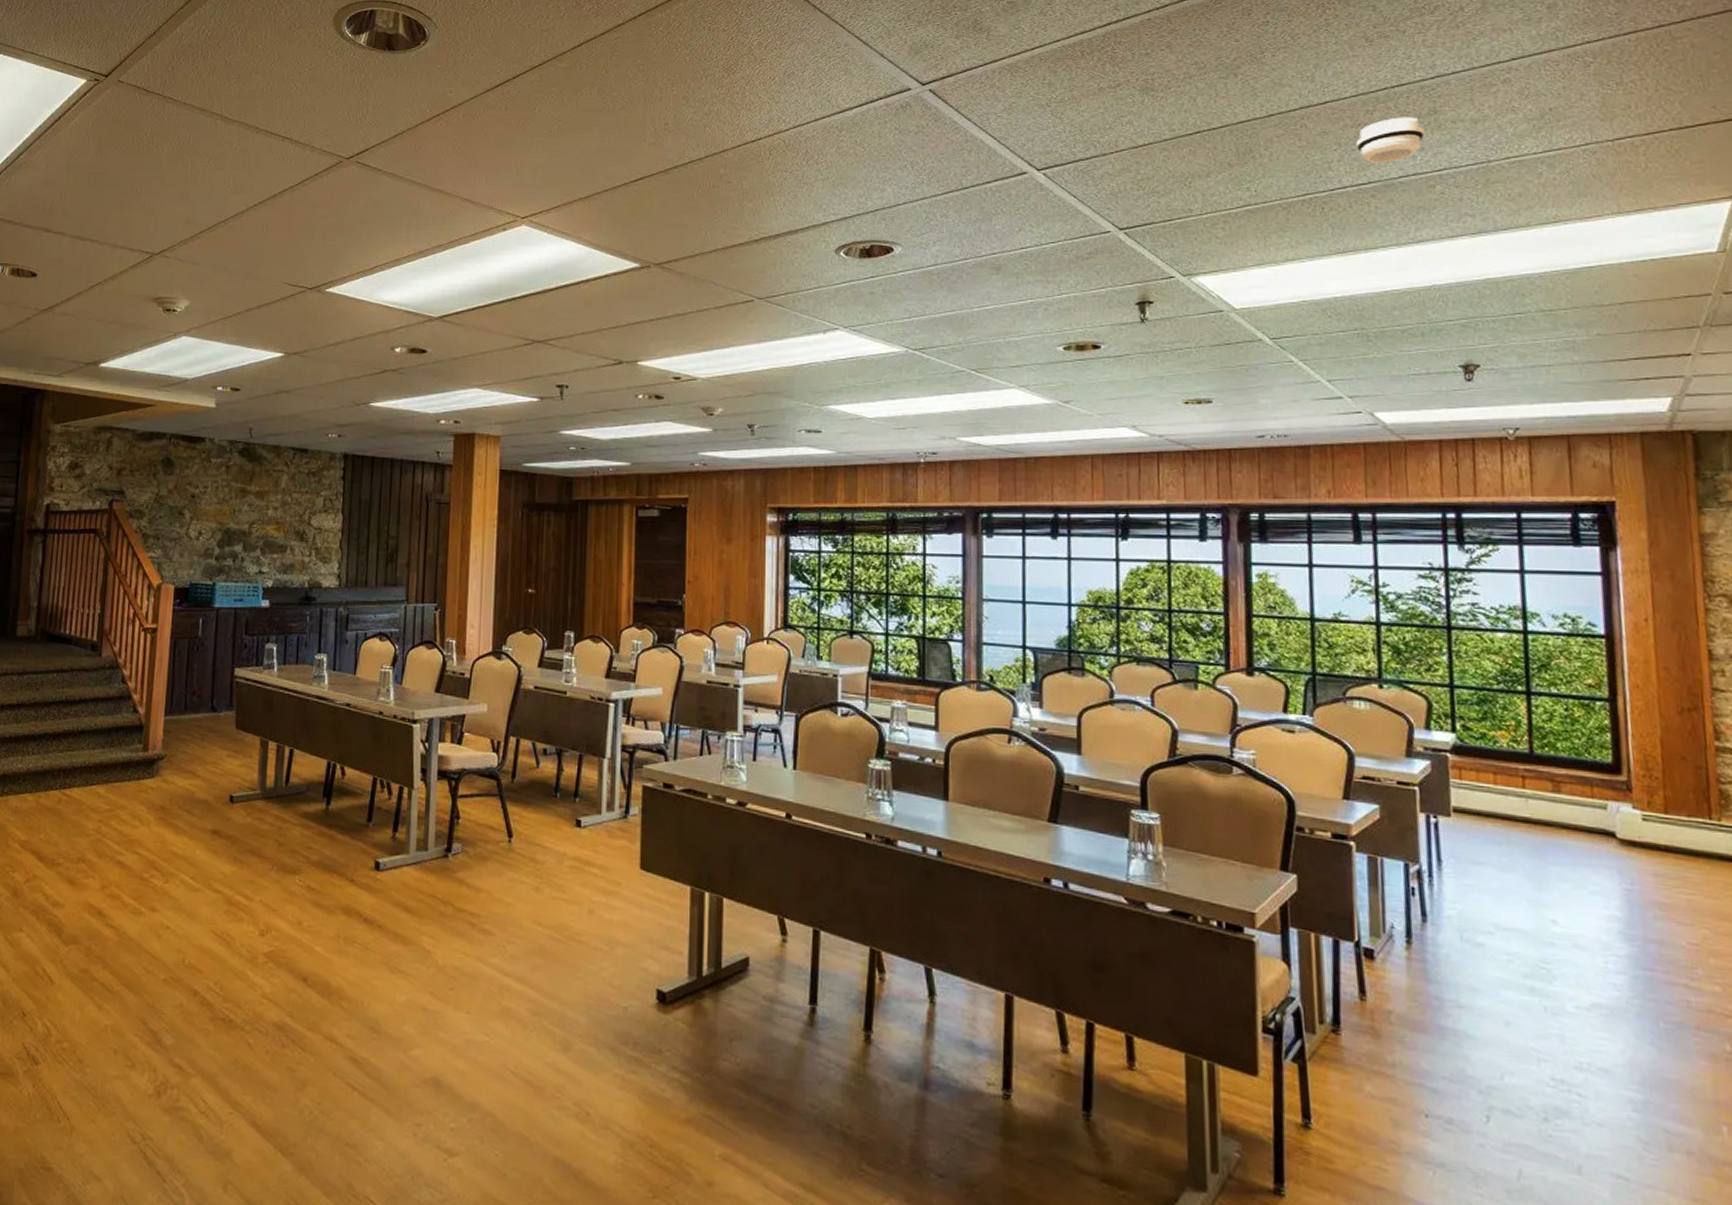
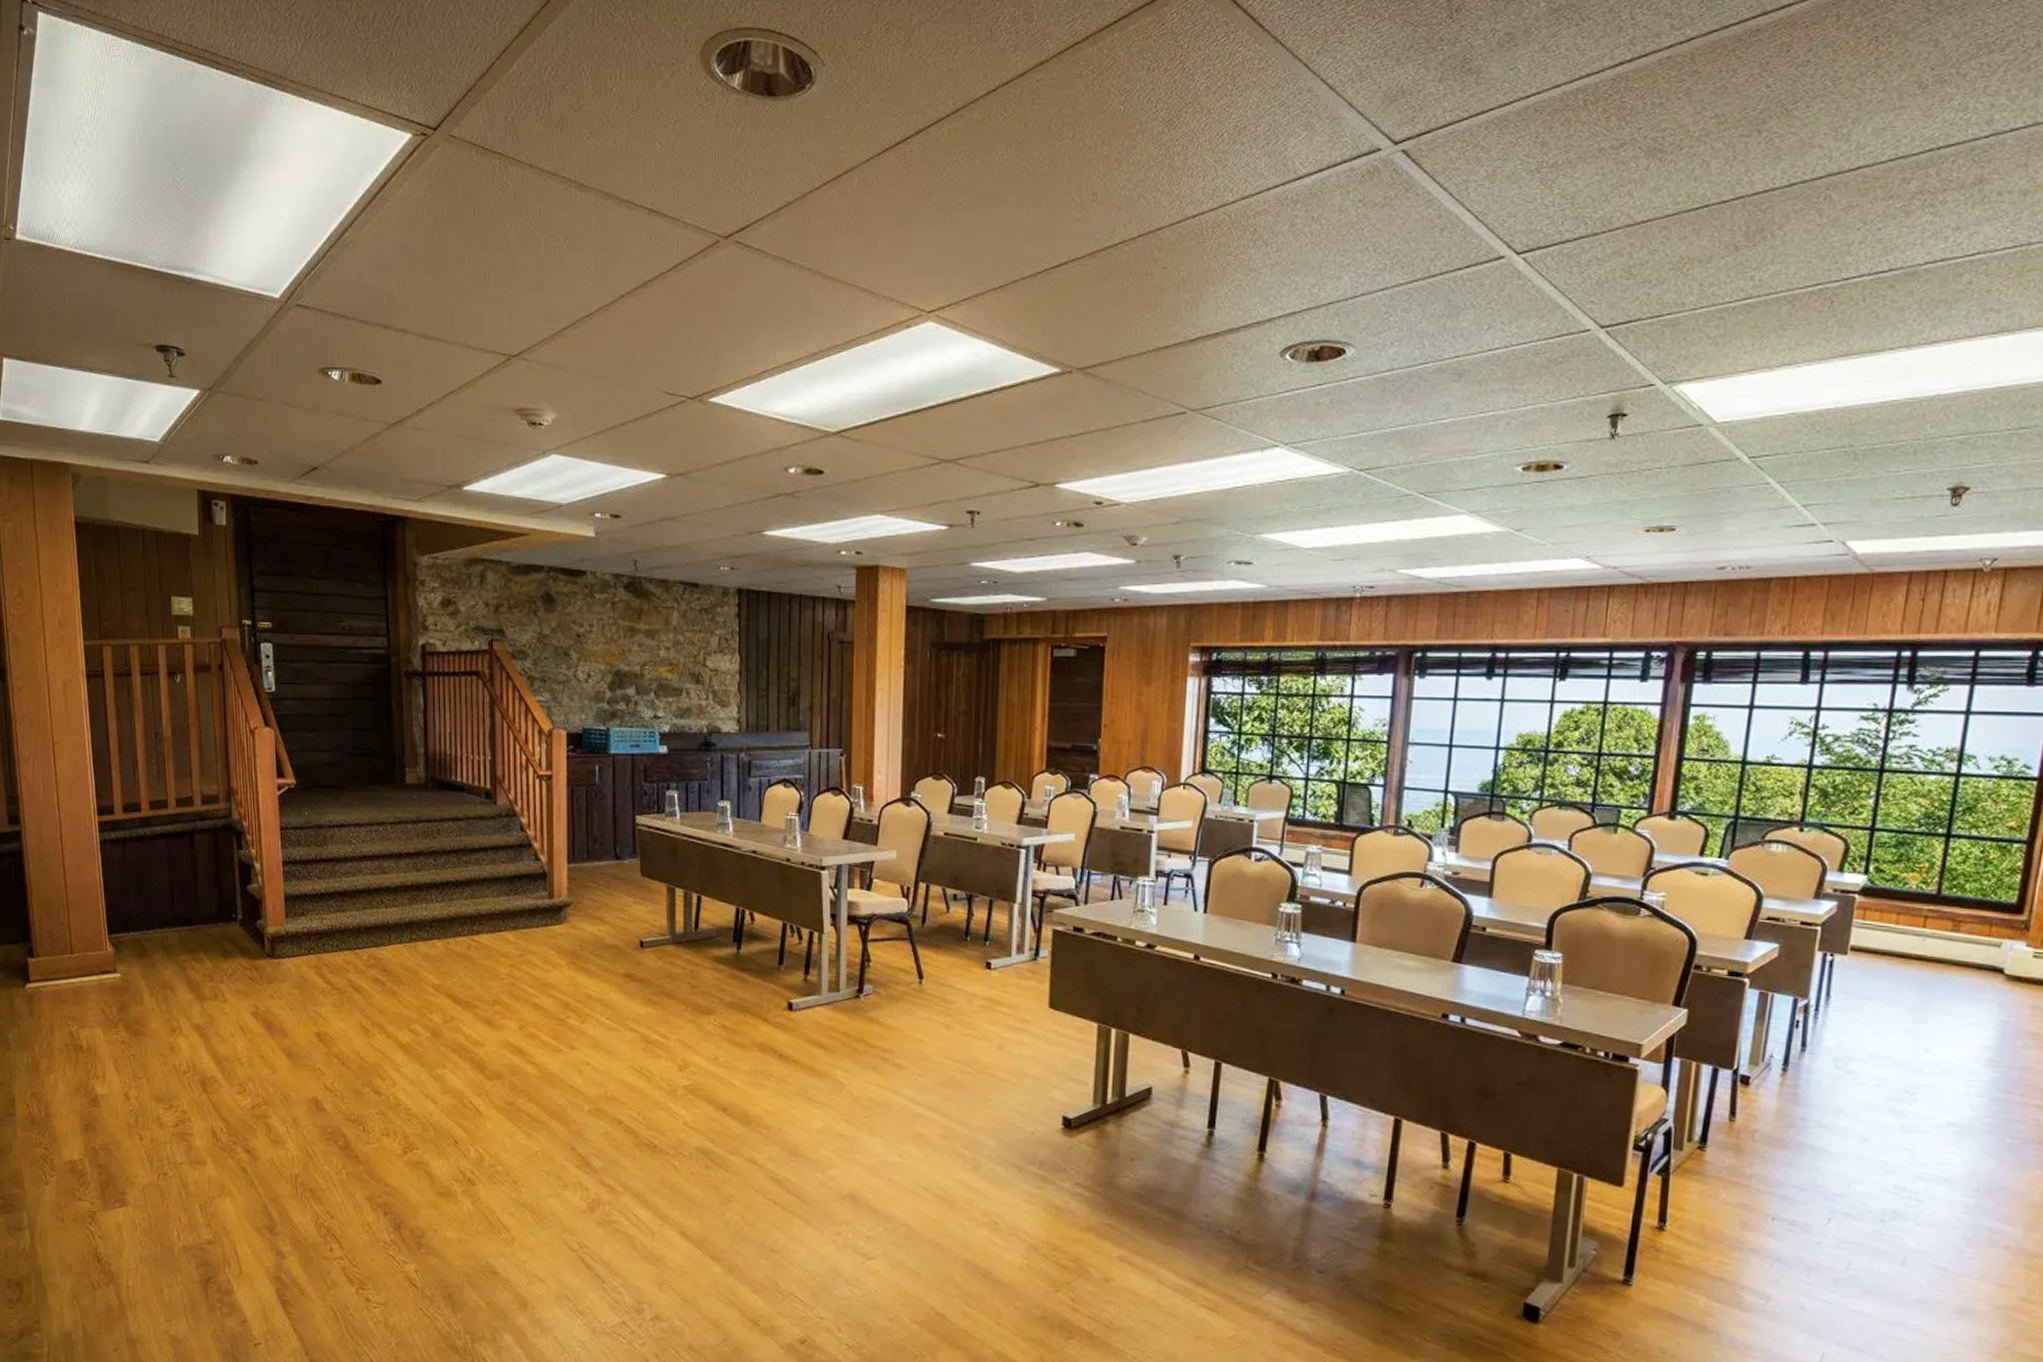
smoke detector: present [1356,117,1425,164] -> none [1883,187,1965,247]

